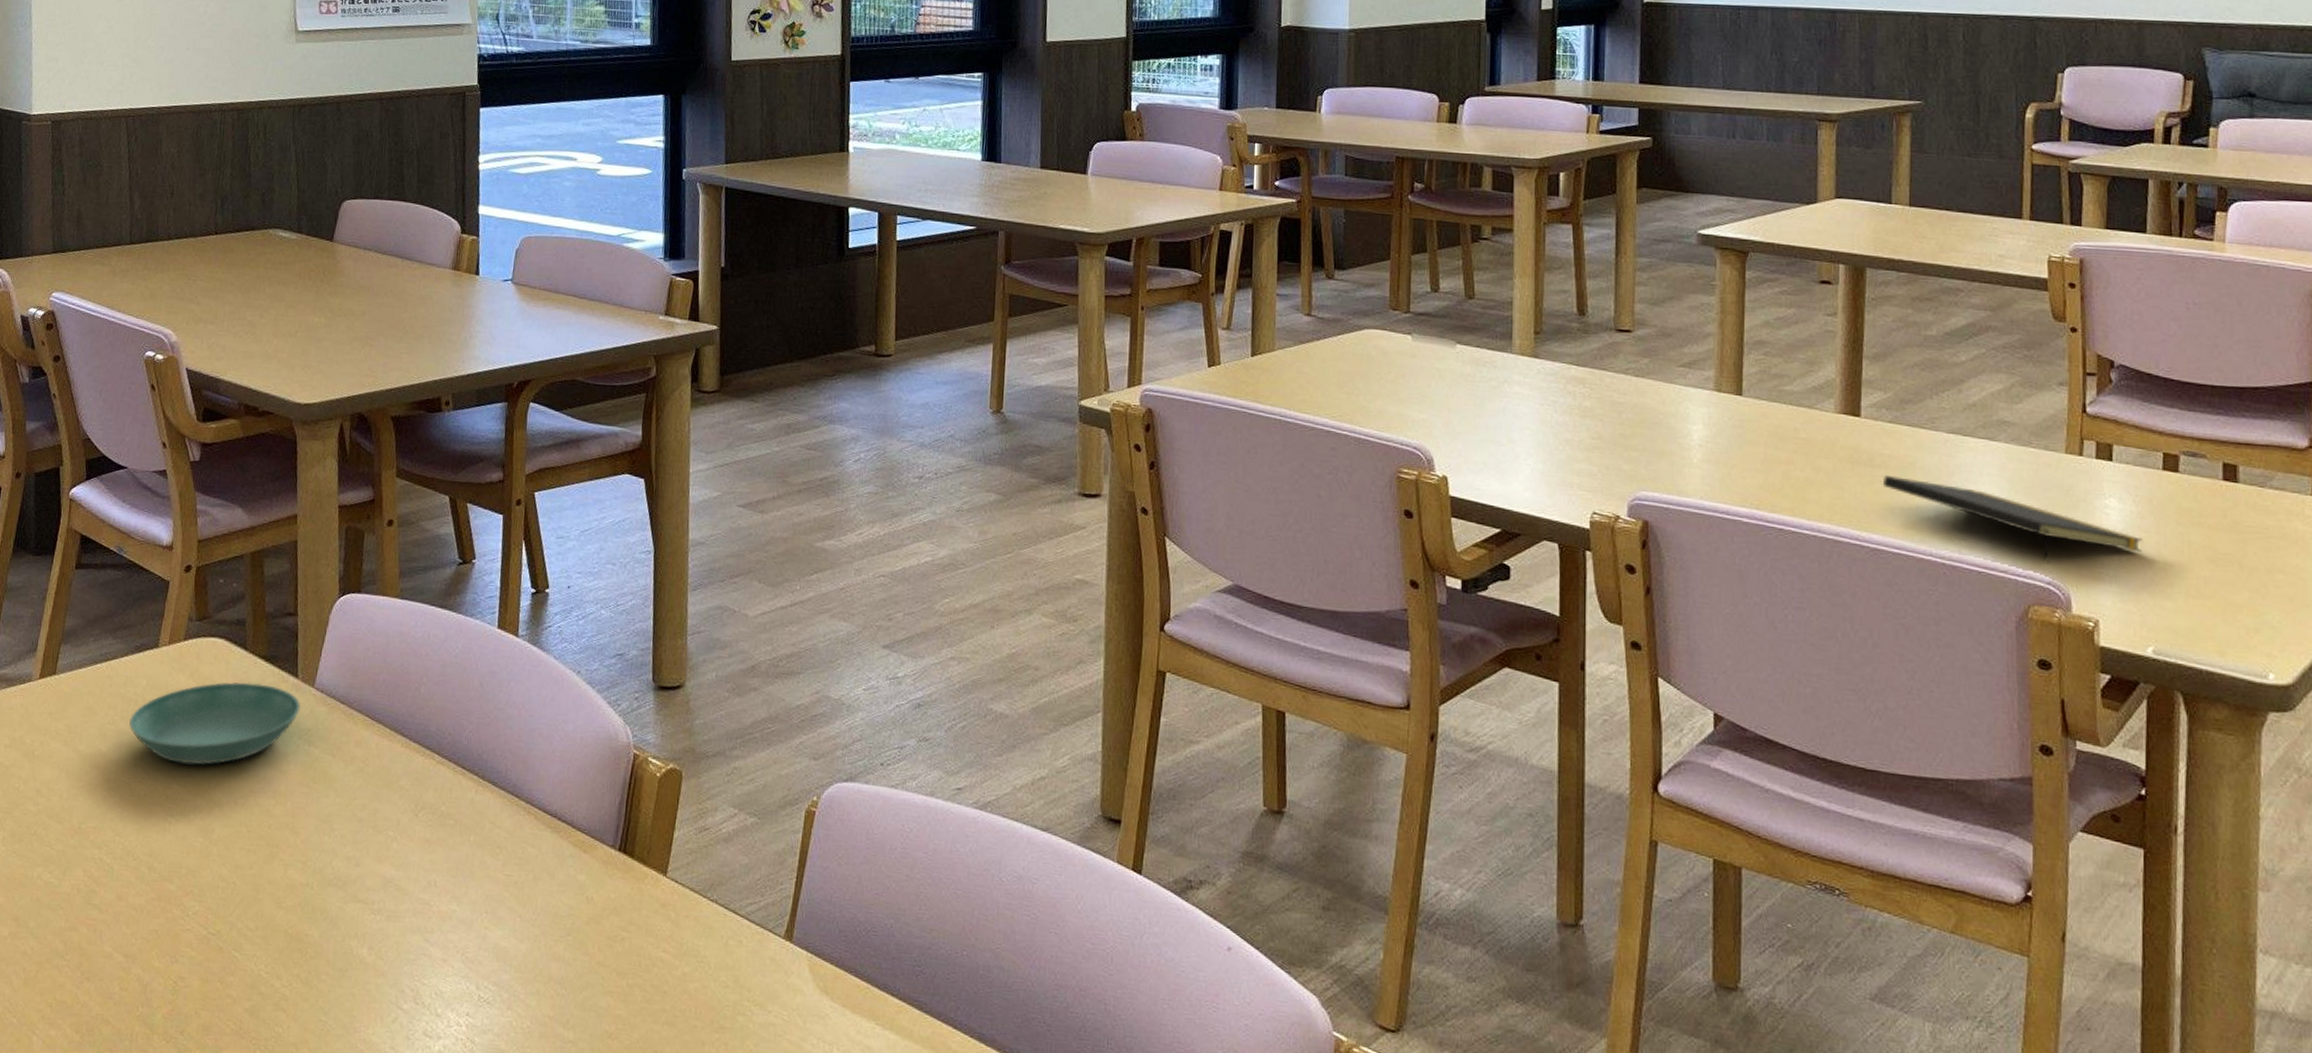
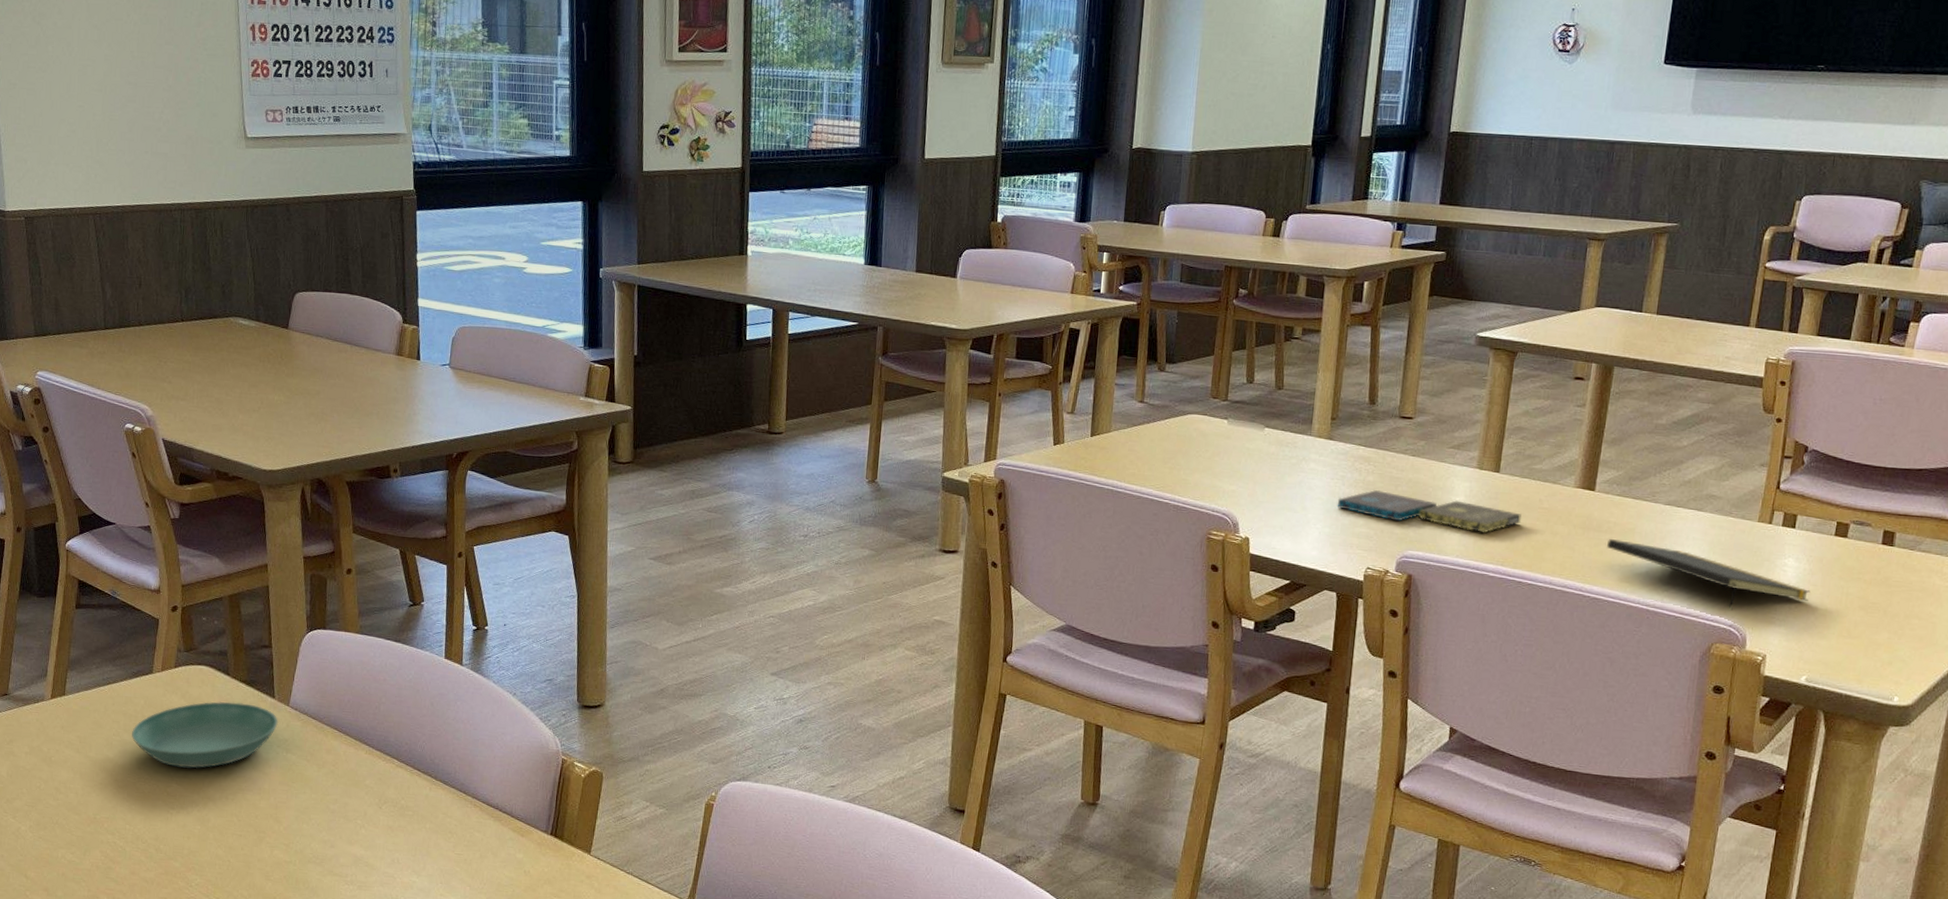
music album box set: none [1550,418,1774,470] -> present [1337,490,1521,533]

